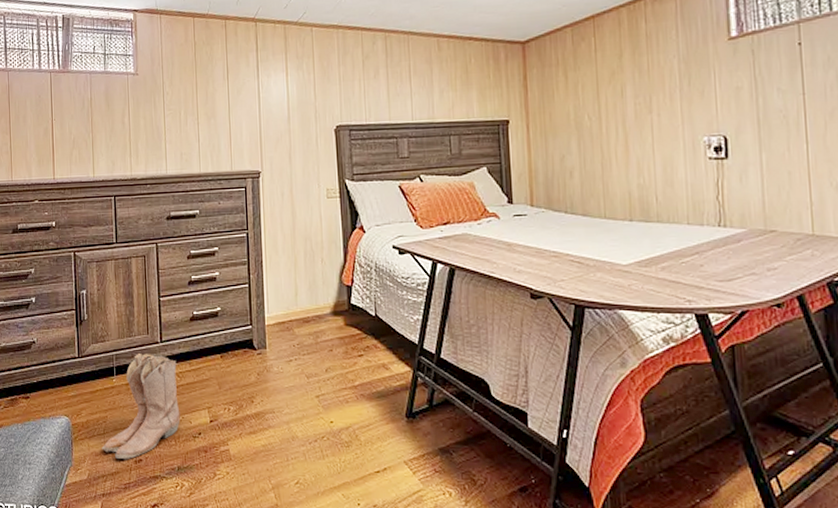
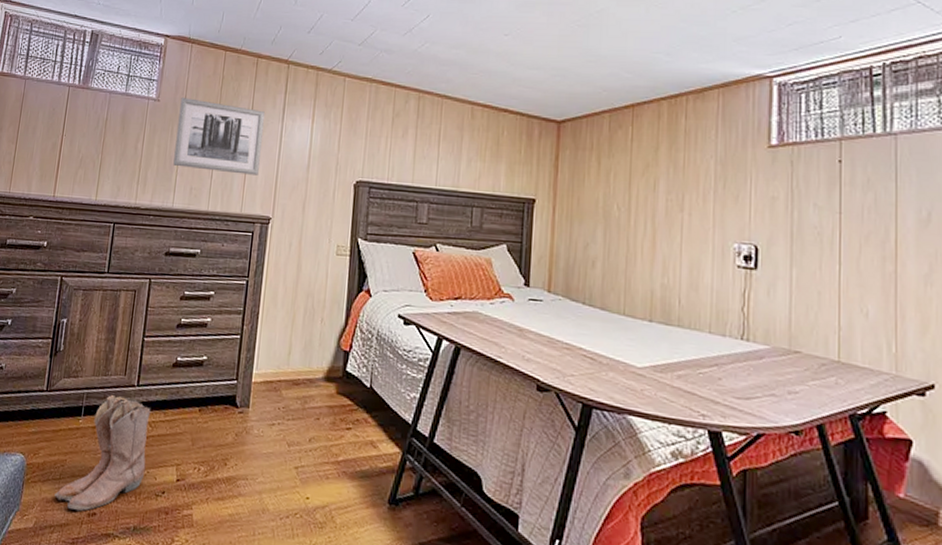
wall art: none [158,68,242,135] -> present [173,98,265,175]

